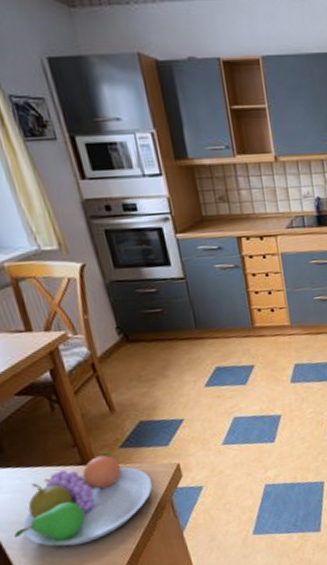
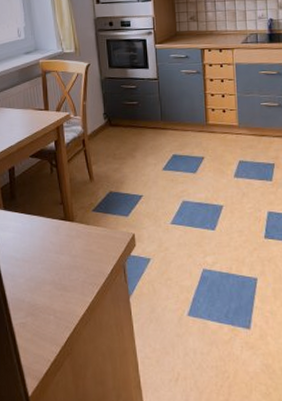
fruit bowl: present [14,452,153,547] -> none [11,213,112,287]

